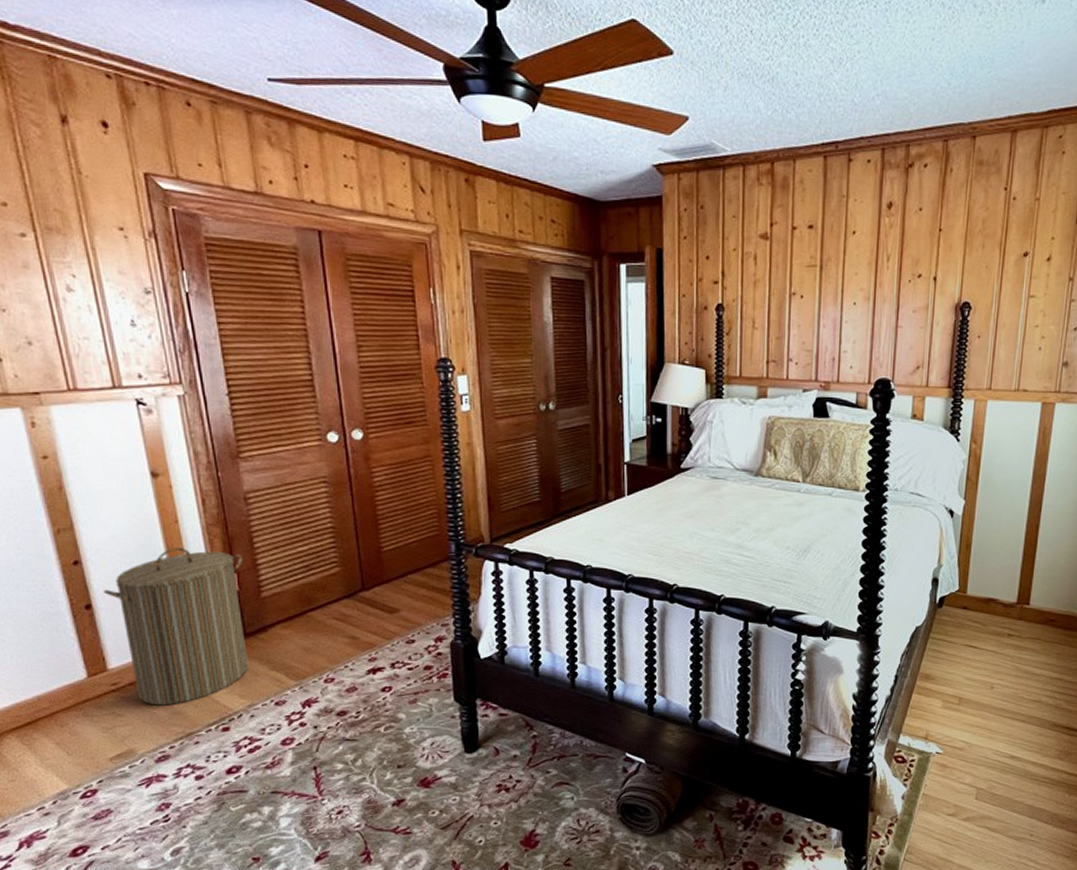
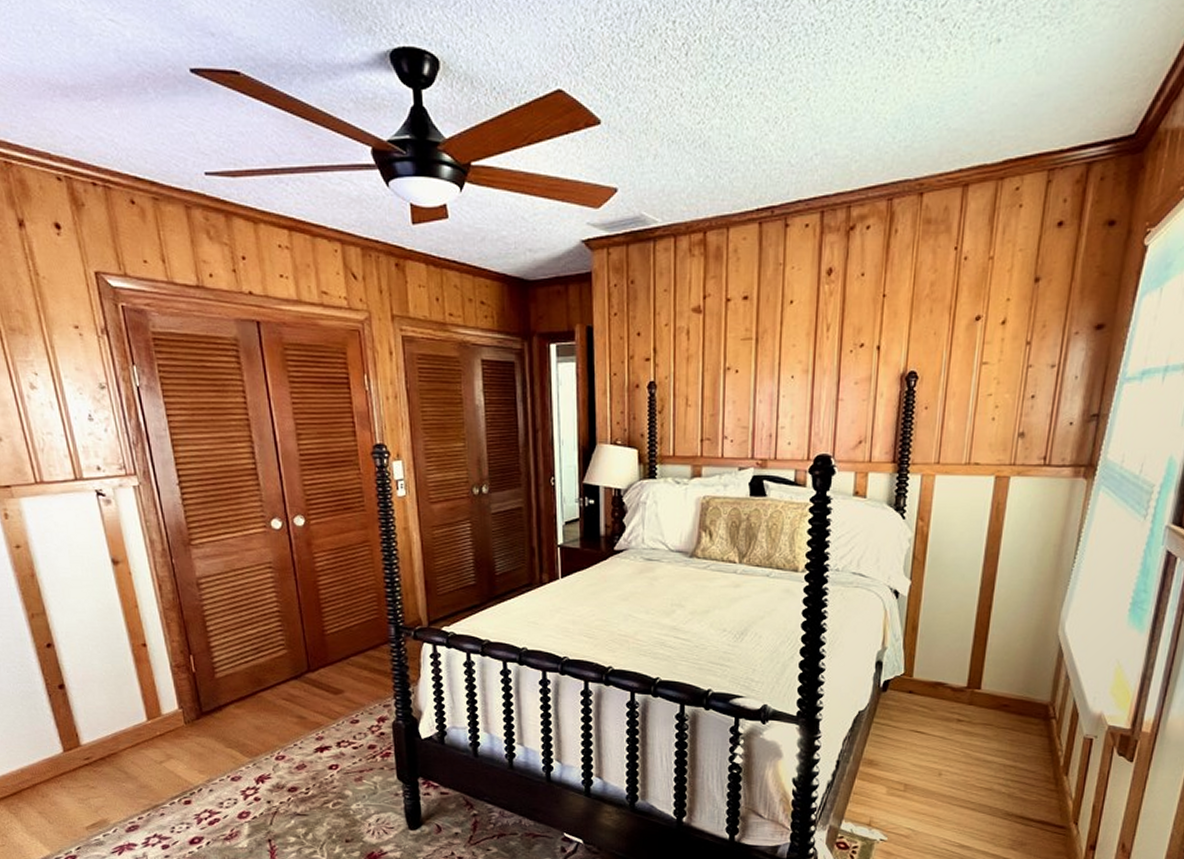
laundry hamper: present [102,548,248,706] -> none [73,631,206,779]

